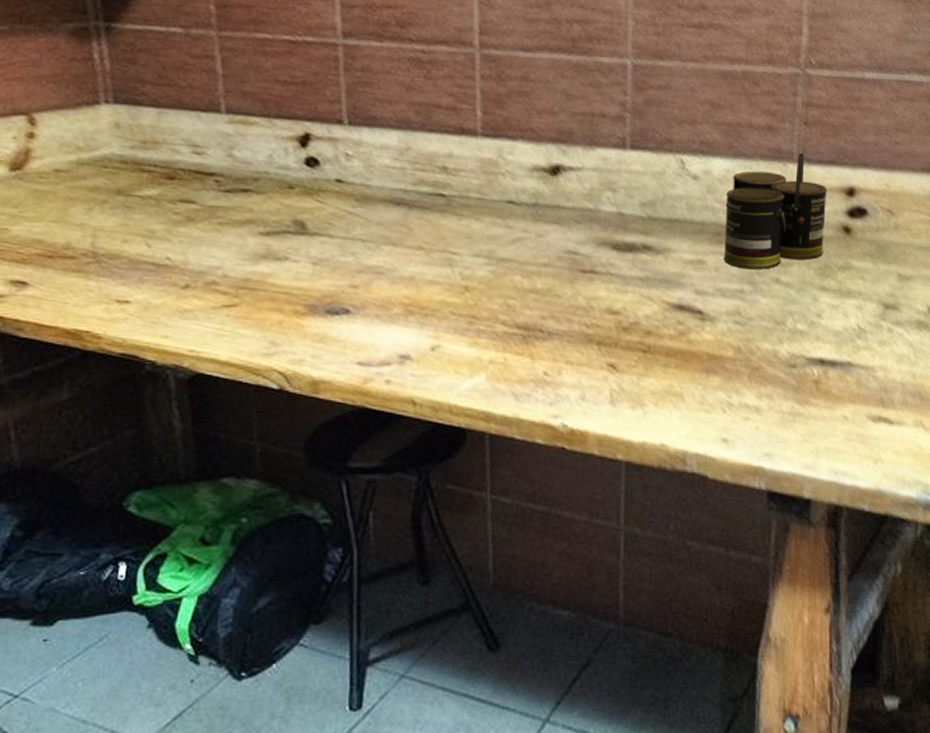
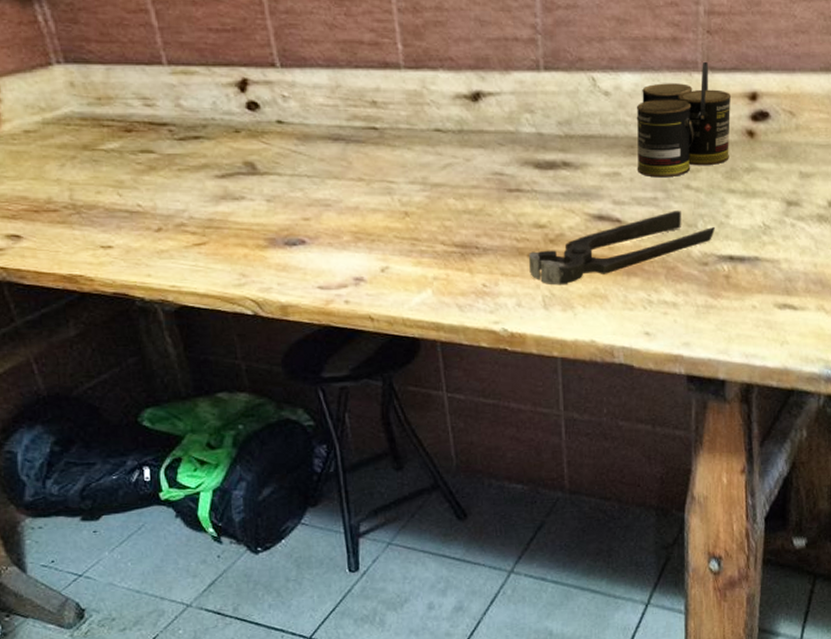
pliers: none [598,305,806,380] -> present [529,211,716,286]

